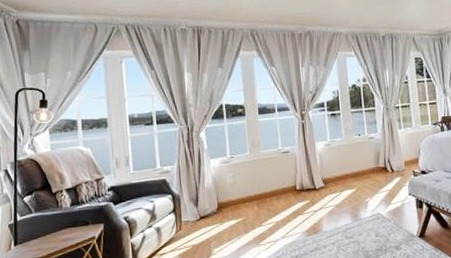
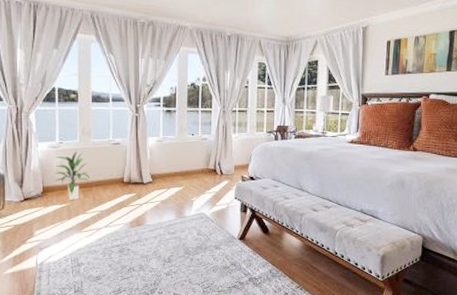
indoor plant: none [227,163,264,214] -> present [54,151,91,200]

